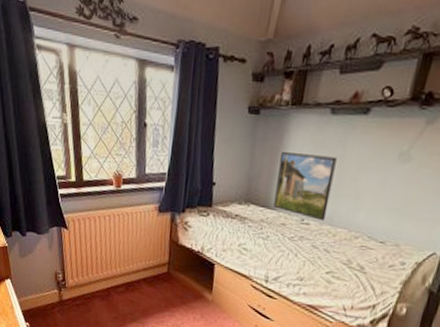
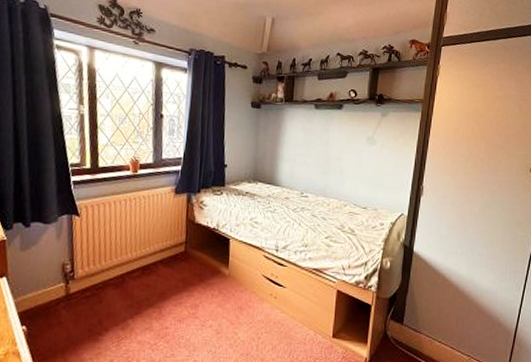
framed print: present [273,152,337,221] -> none [277,138,323,193]

